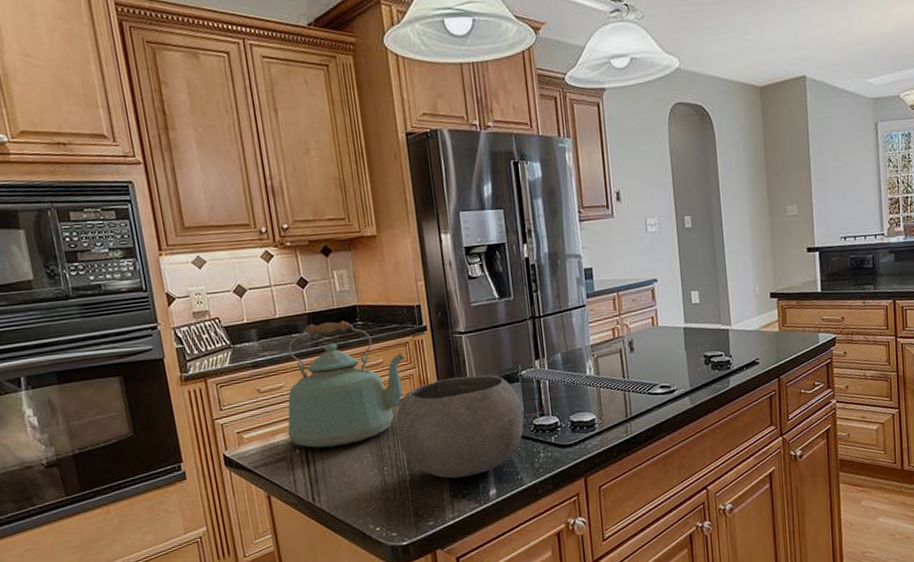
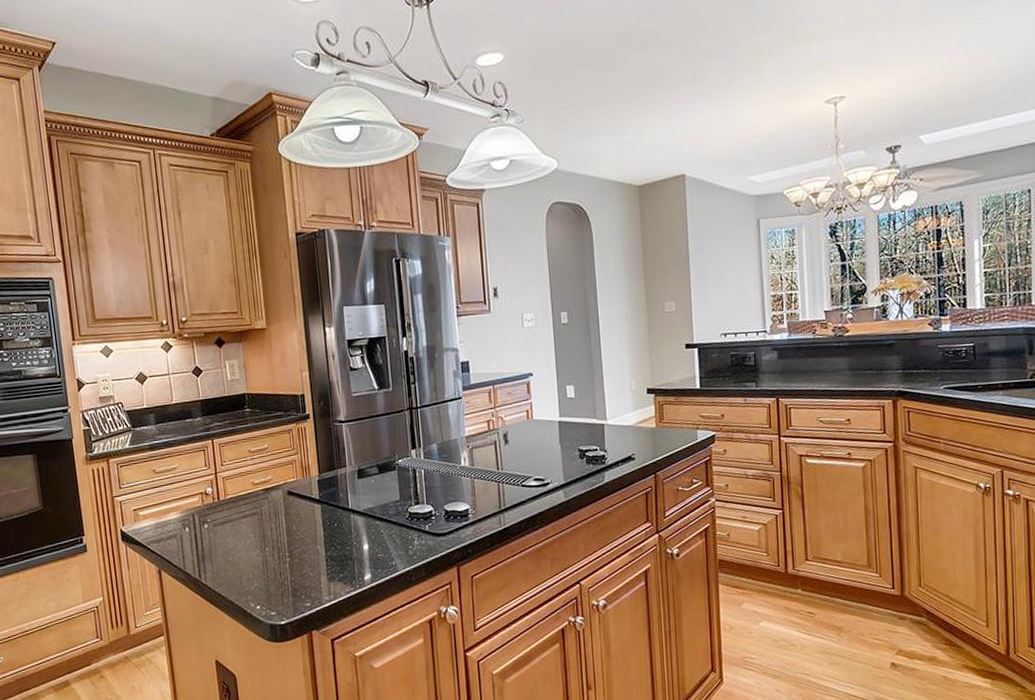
kettle: present [287,320,406,448] -> none [179,407,289,527]
bowl: present [396,374,524,479] -> none [278,462,400,562]

